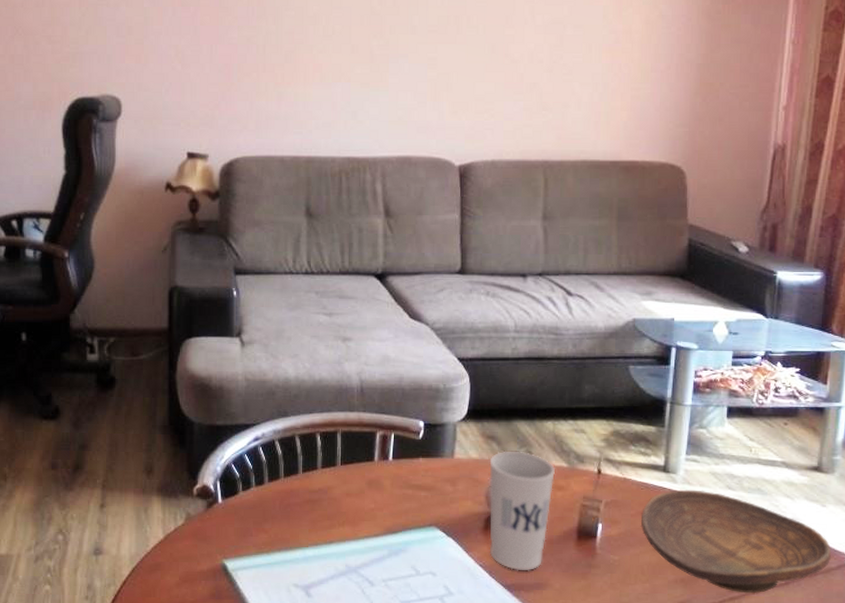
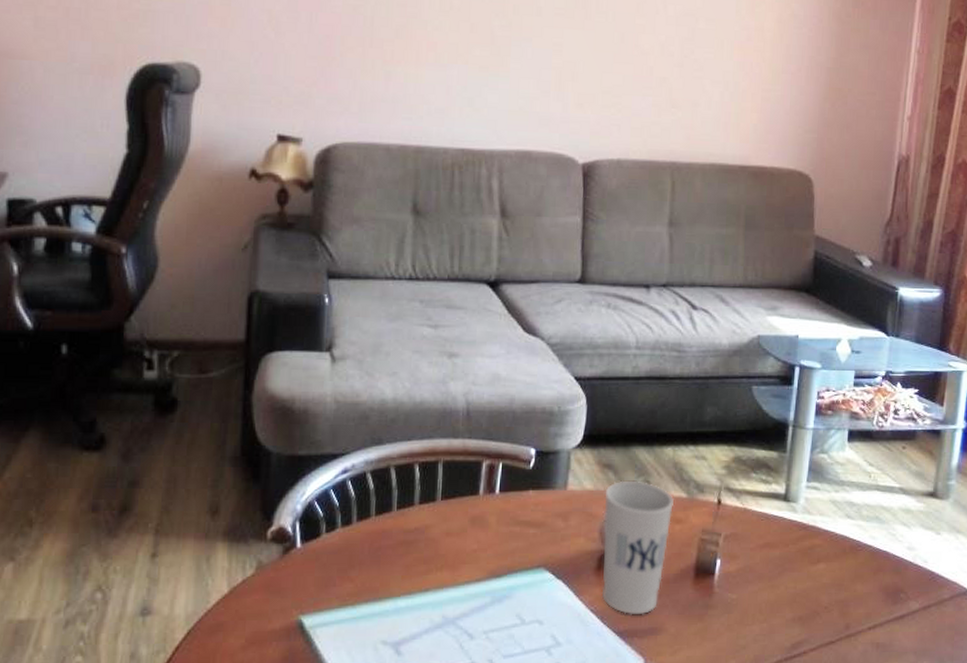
decorative bowl: present [641,489,832,594] -> none [760,519,945,630]

